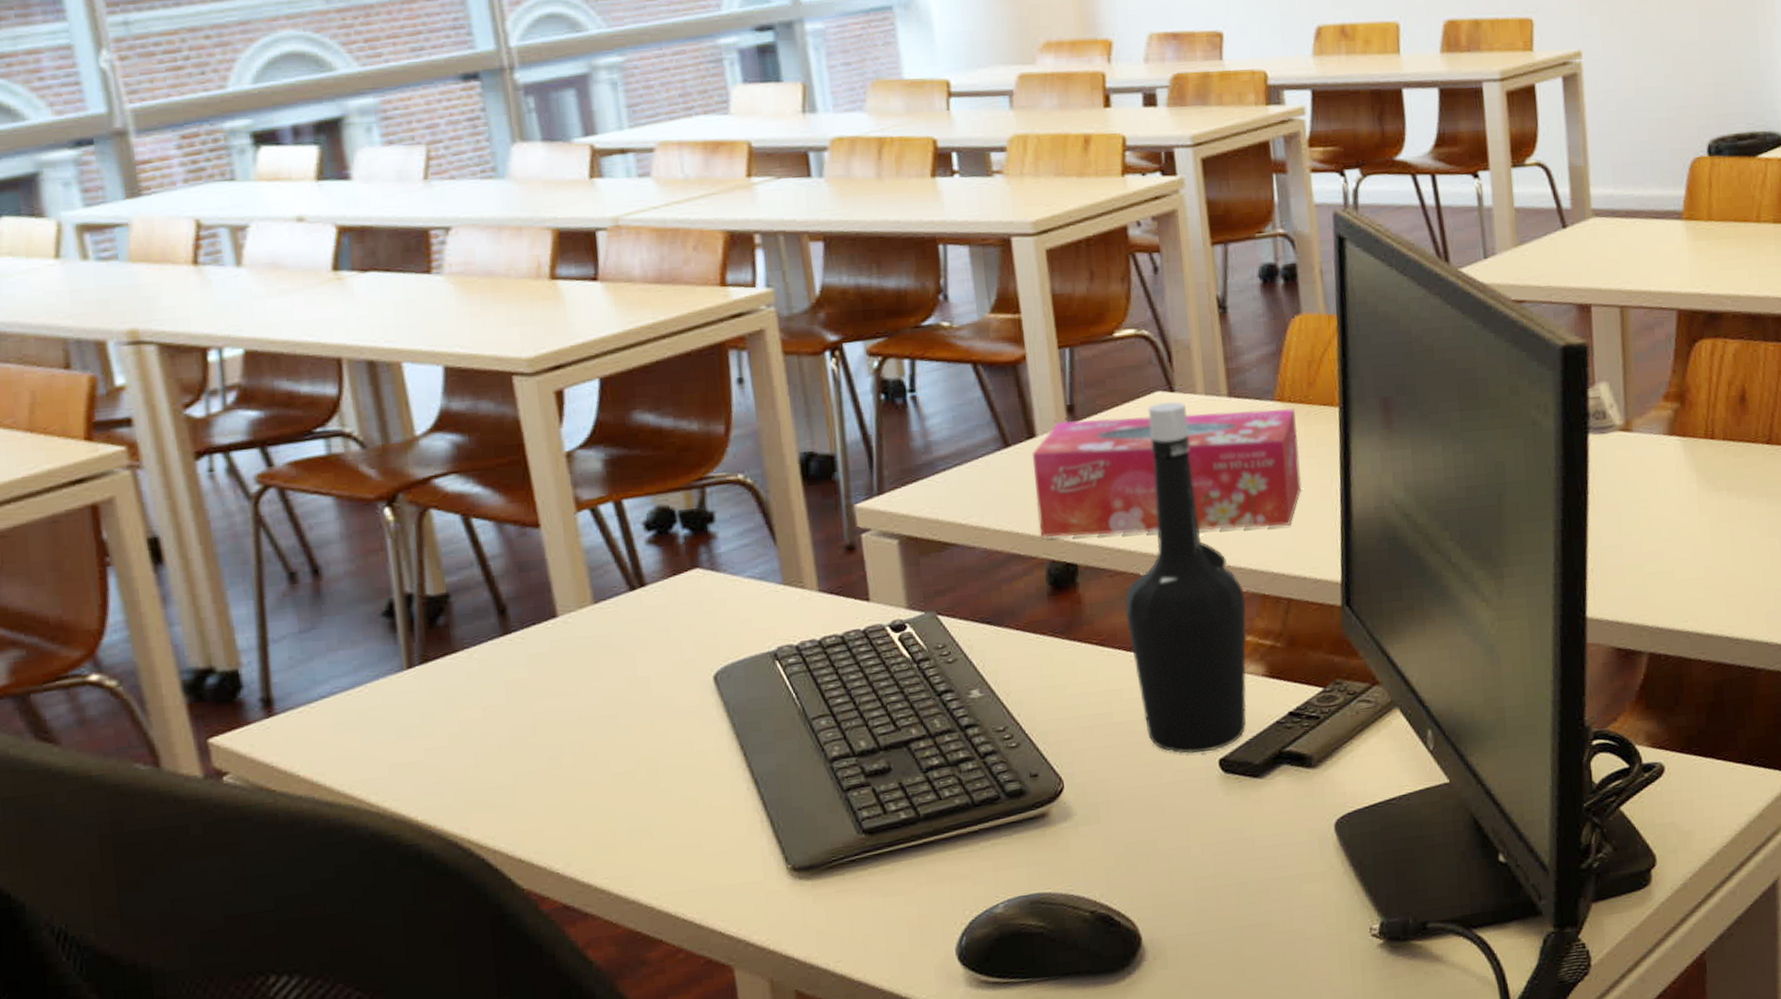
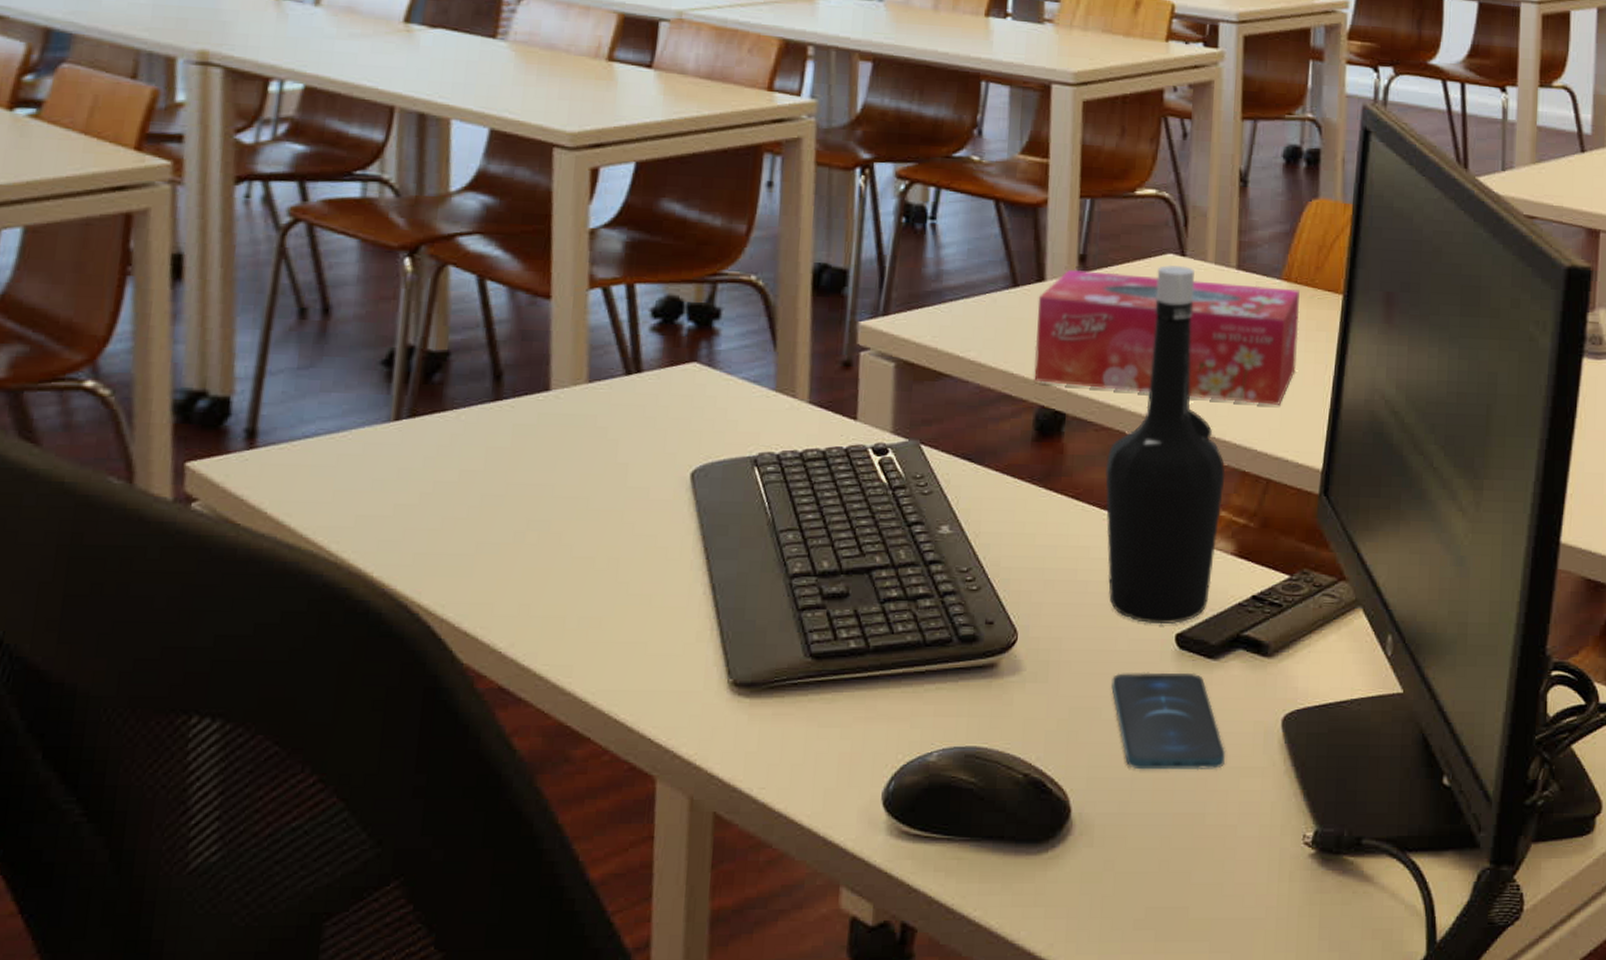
smartphone: none [1162,793,1284,891] -> present [1111,672,1225,770]

